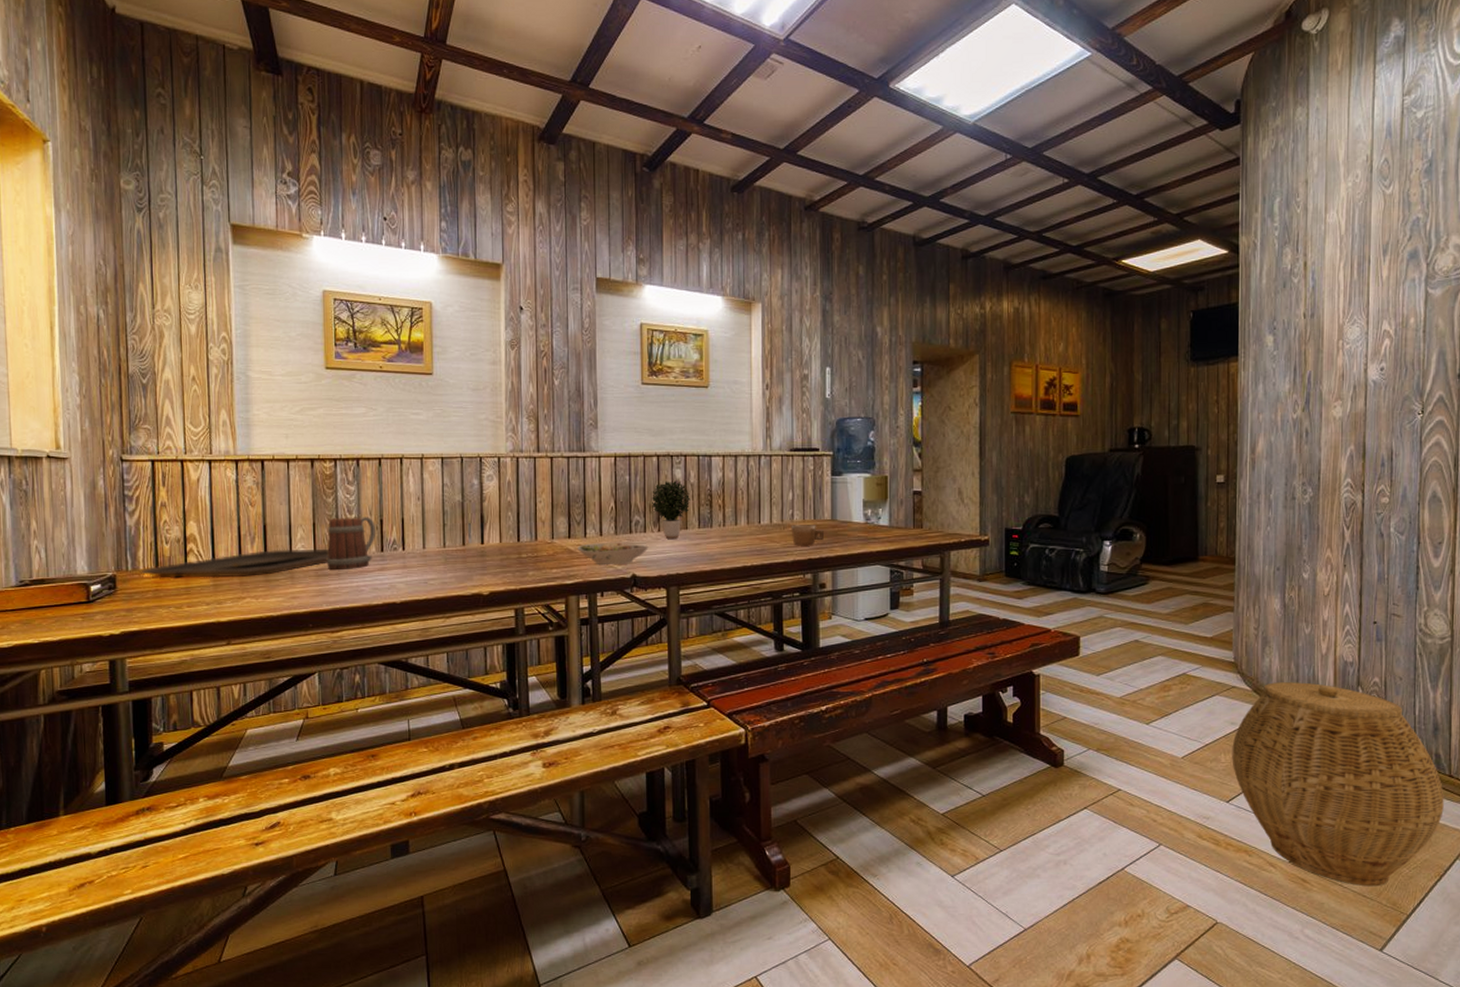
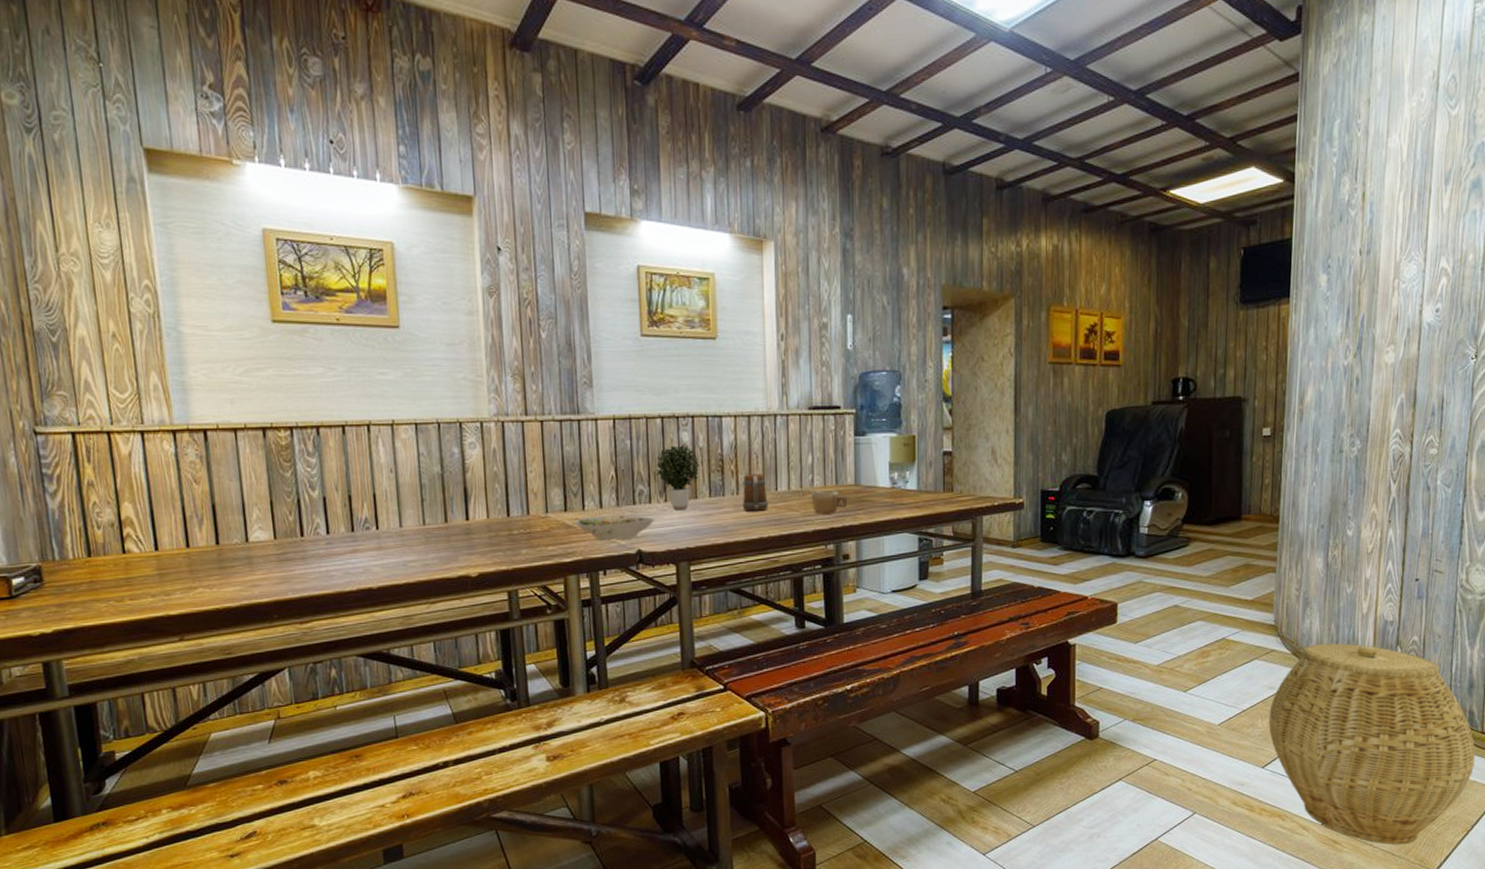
tray: present [140,549,329,578] -> none [69,531,292,567]
beer mug: present [326,517,375,571] -> none [288,492,344,555]
beer mug: none [728,508,752,542] -> present [742,473,768,511]

